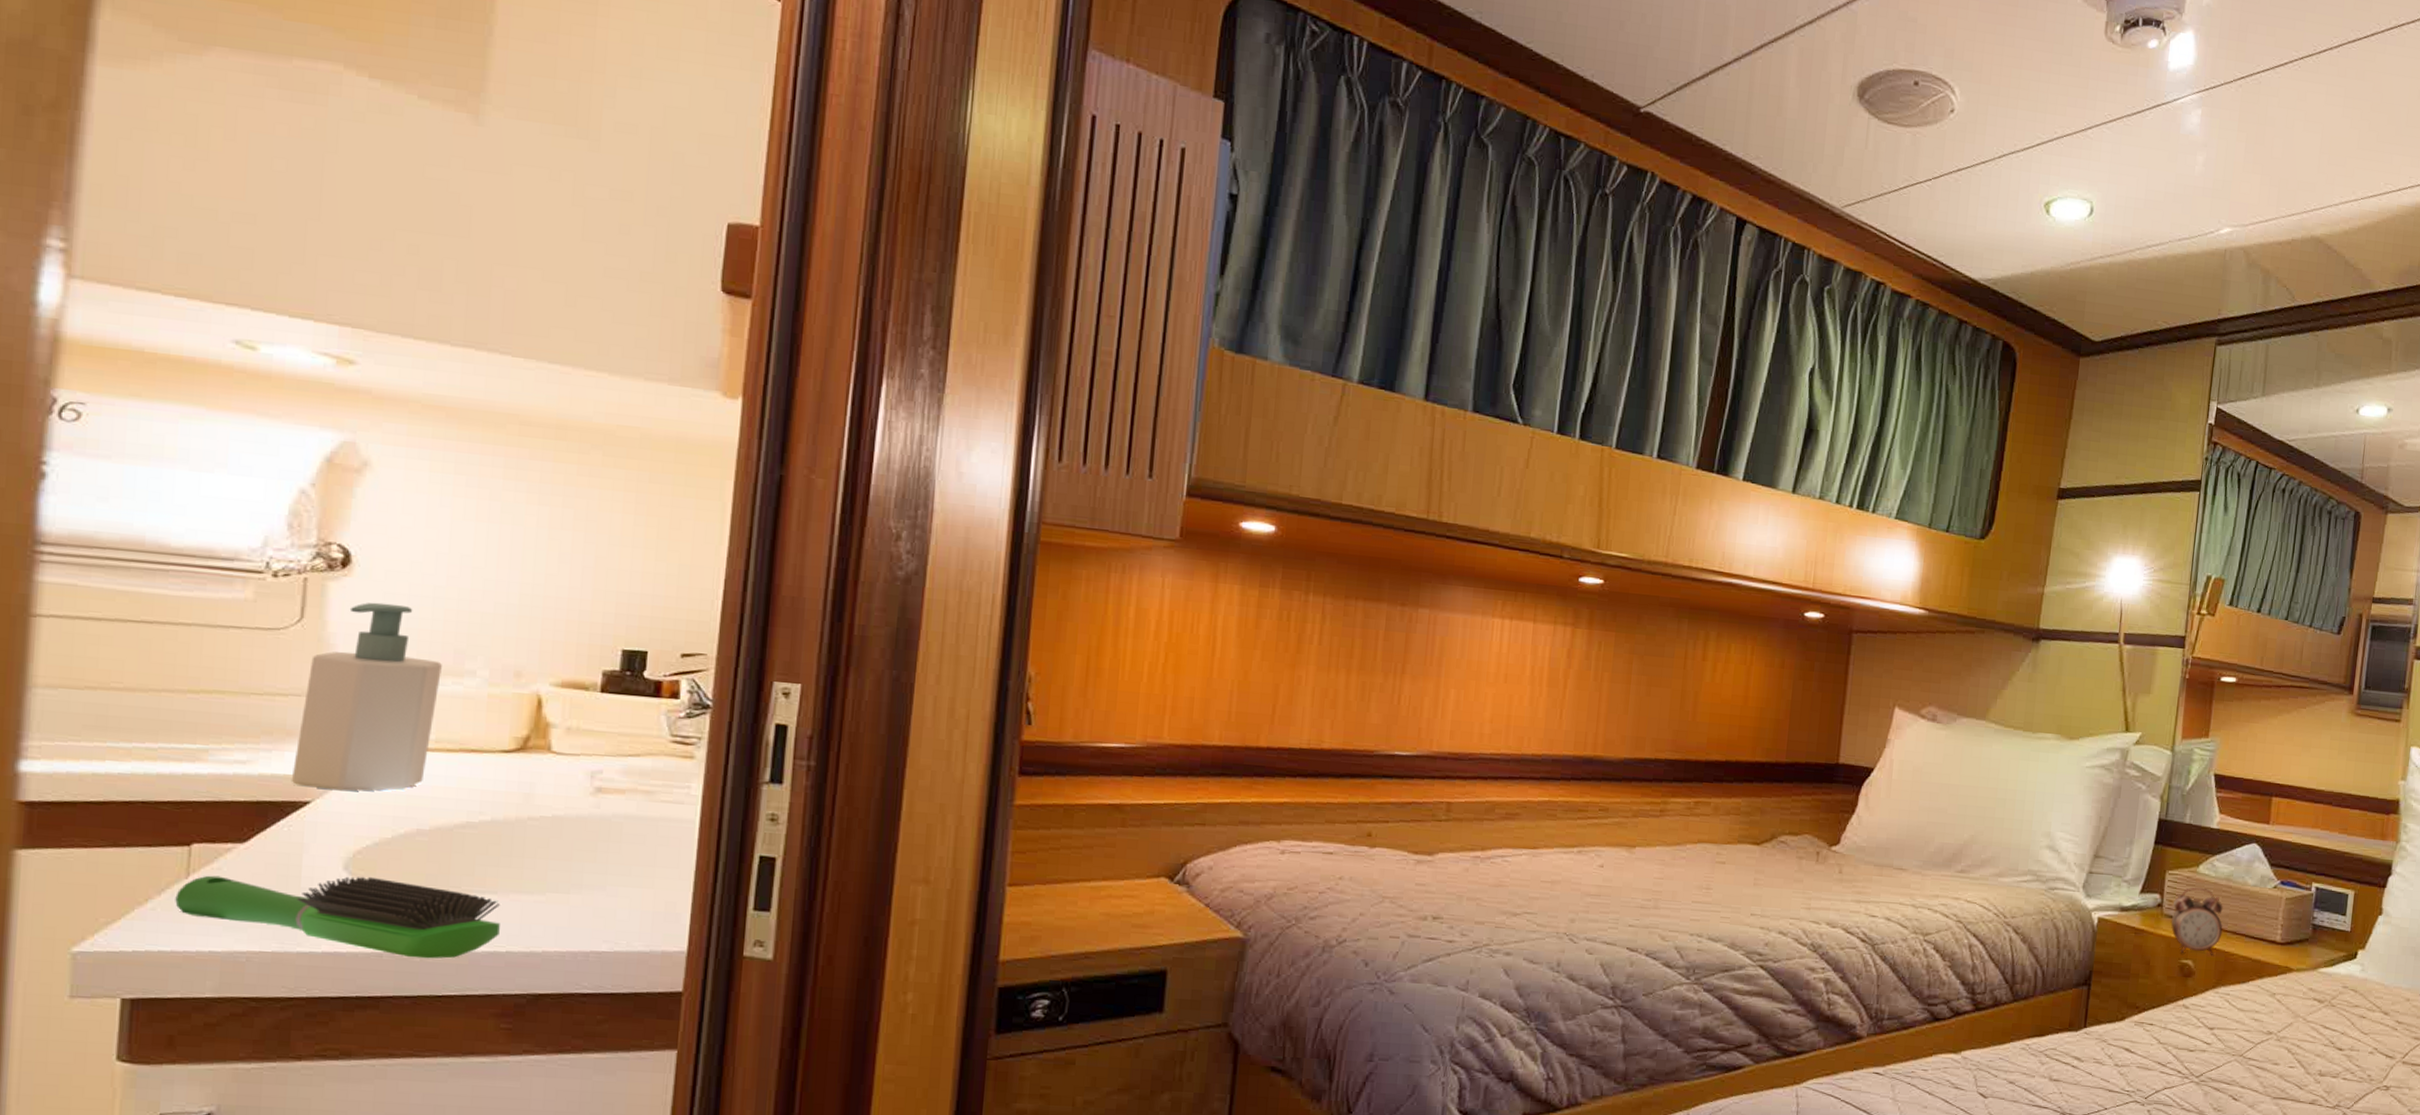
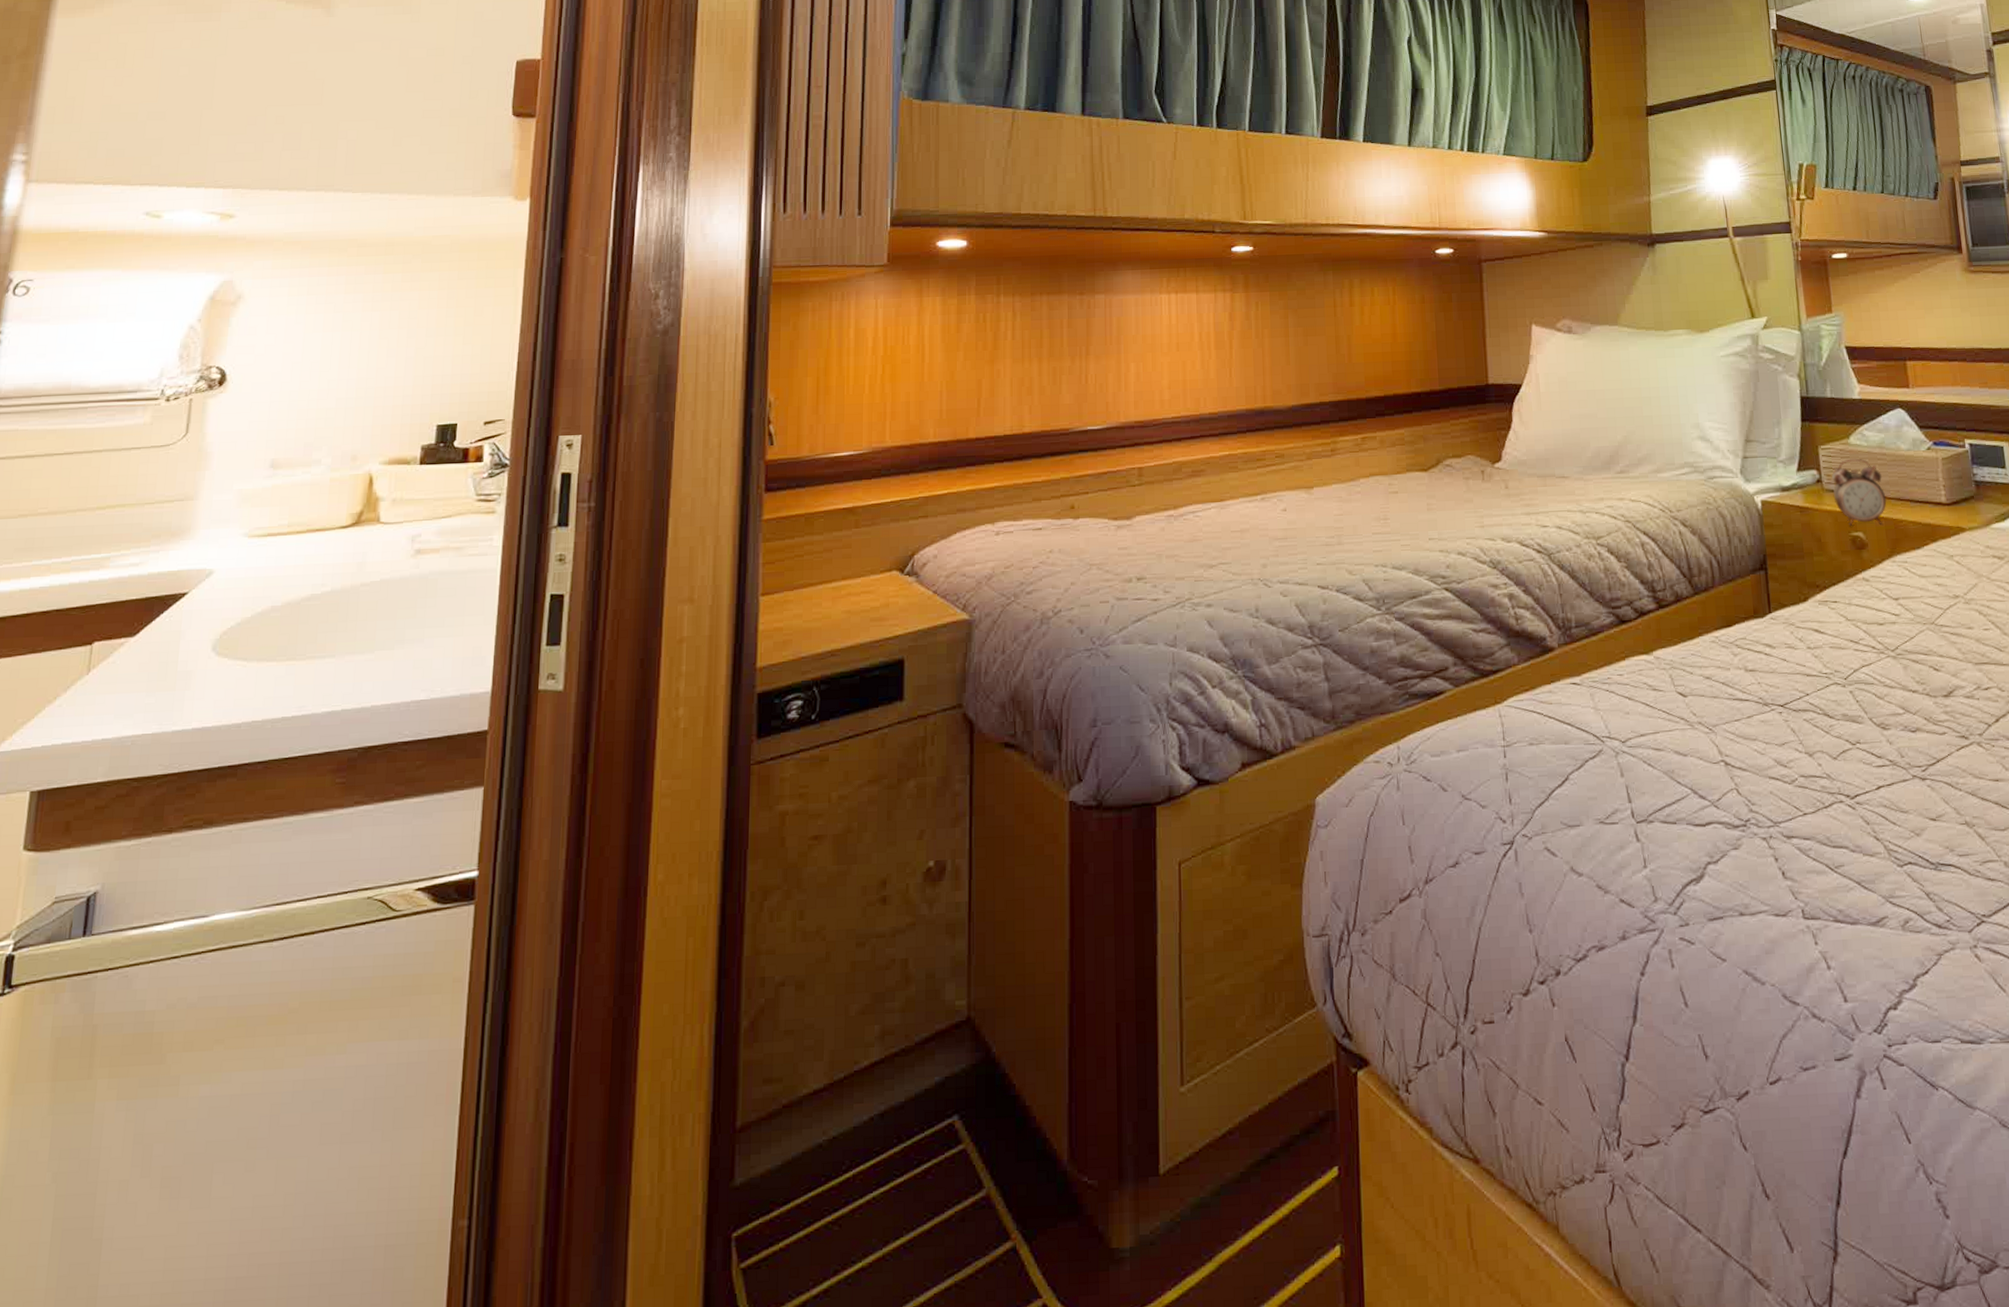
hairbrush: present [175,875,500,959] -> none [77,654,337,725]
soap bottle: present [291,602,442,791] -> none [173,411,294,580]

